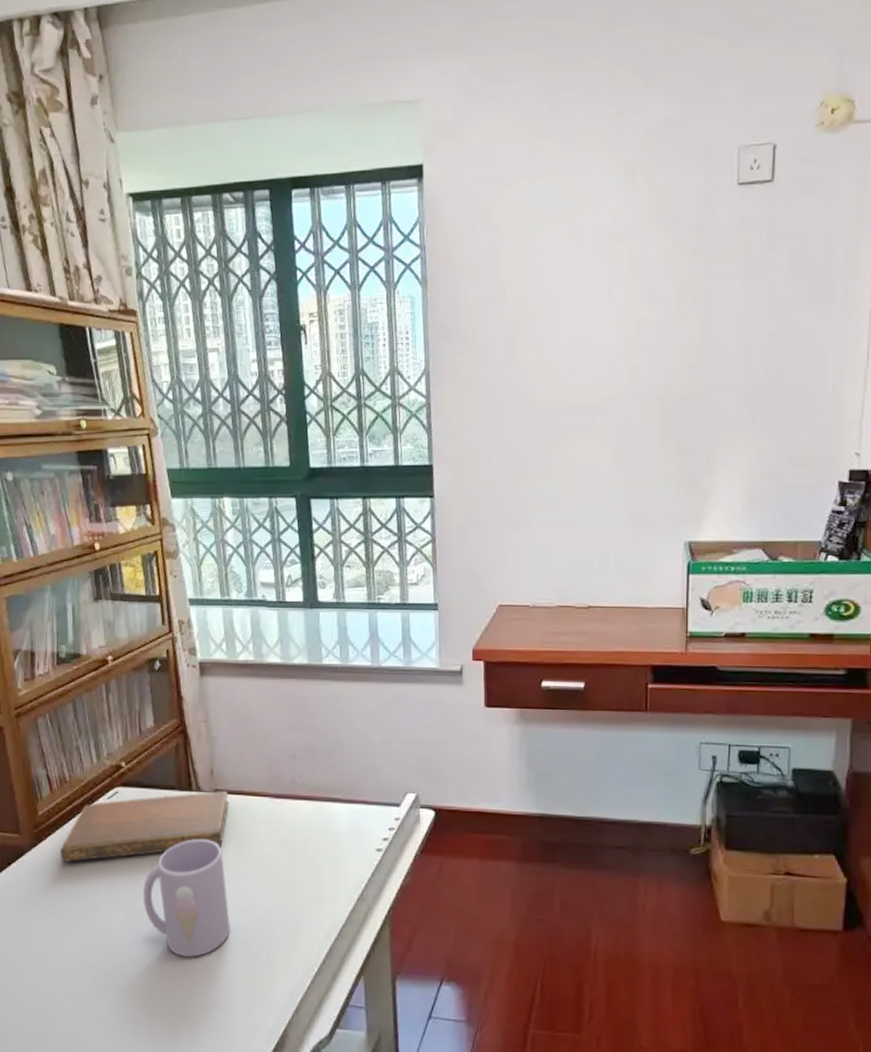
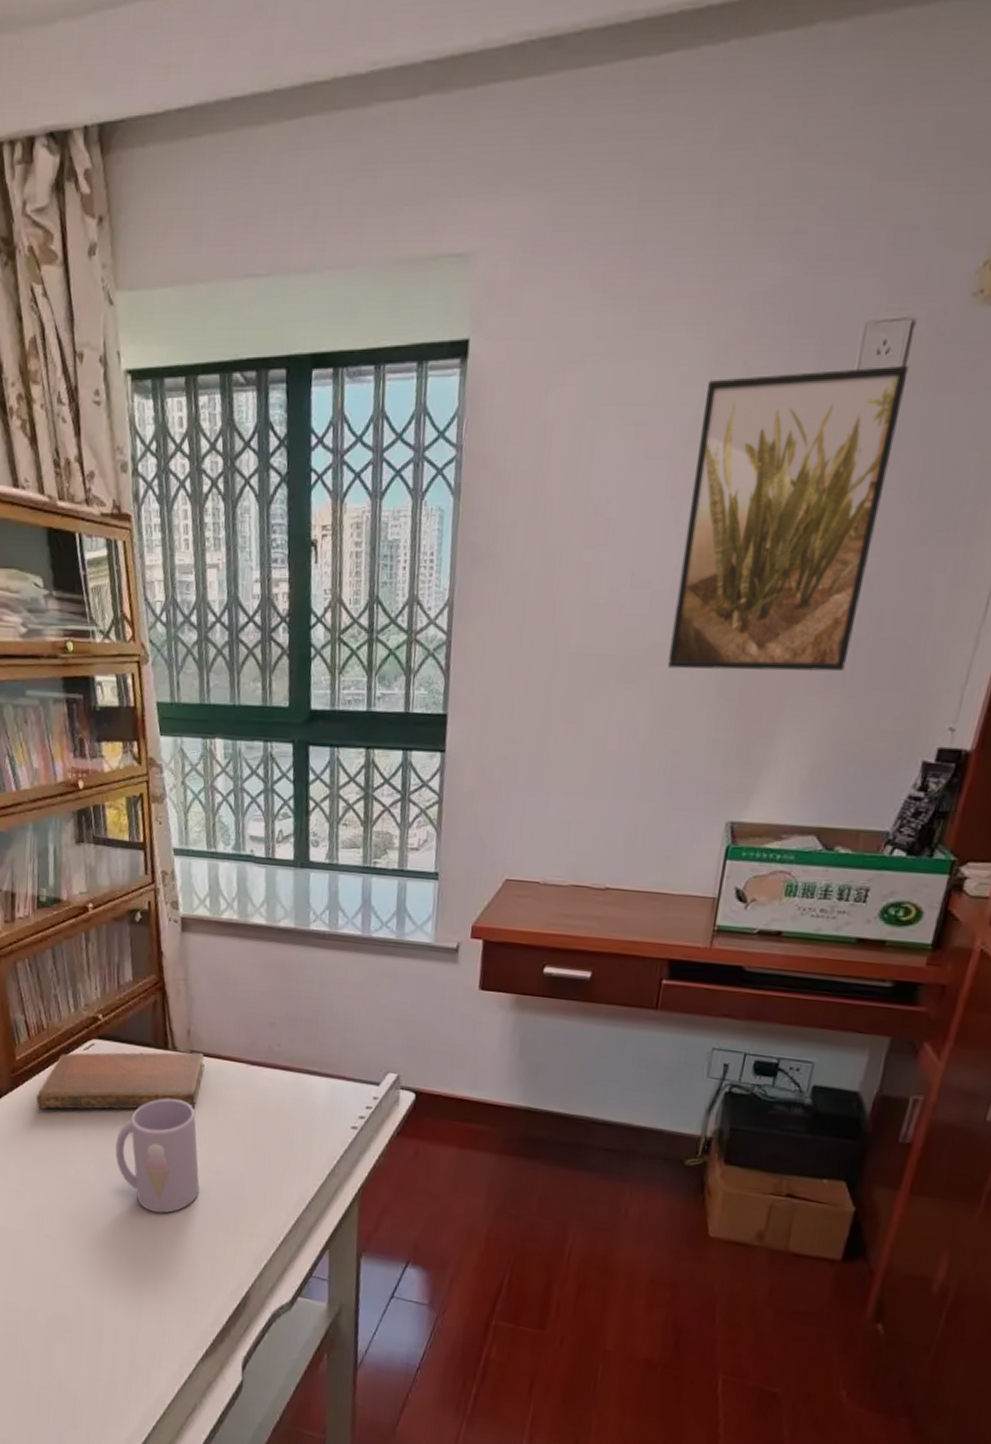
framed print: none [618,176,777,417] -> present [667,364,909,672]

